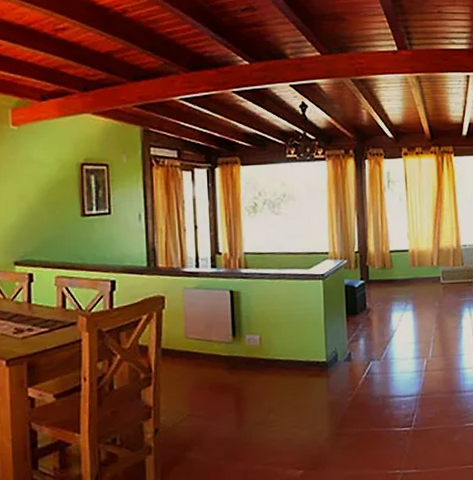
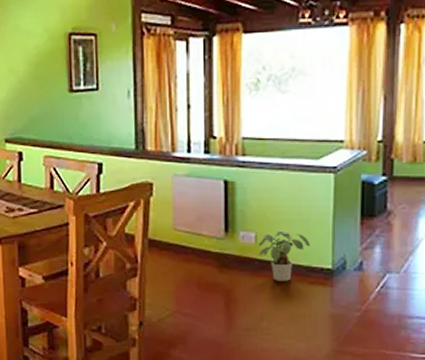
potted plant: none [262,331,306,377] -> present [258,230,310,281]

